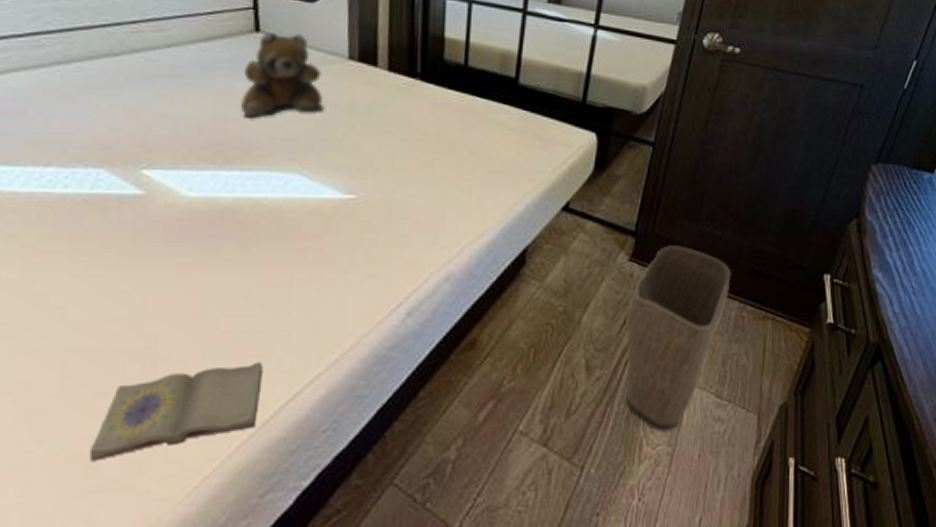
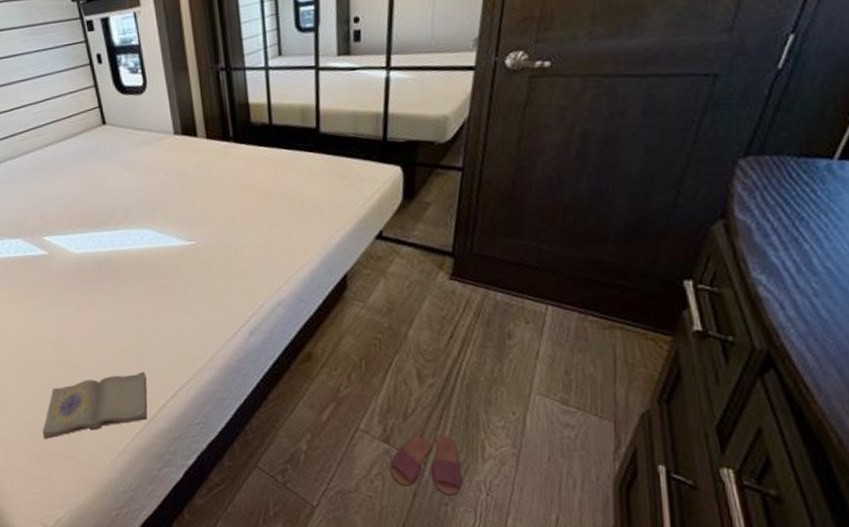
teddy bear: present [241,31,325,118] -> none [100,121,162,191]
slippers: none [545,435,618,504] -> present [390,435,463,496]
laundry basket: present [625,245,731,430] -> none [452,262,566,433]

